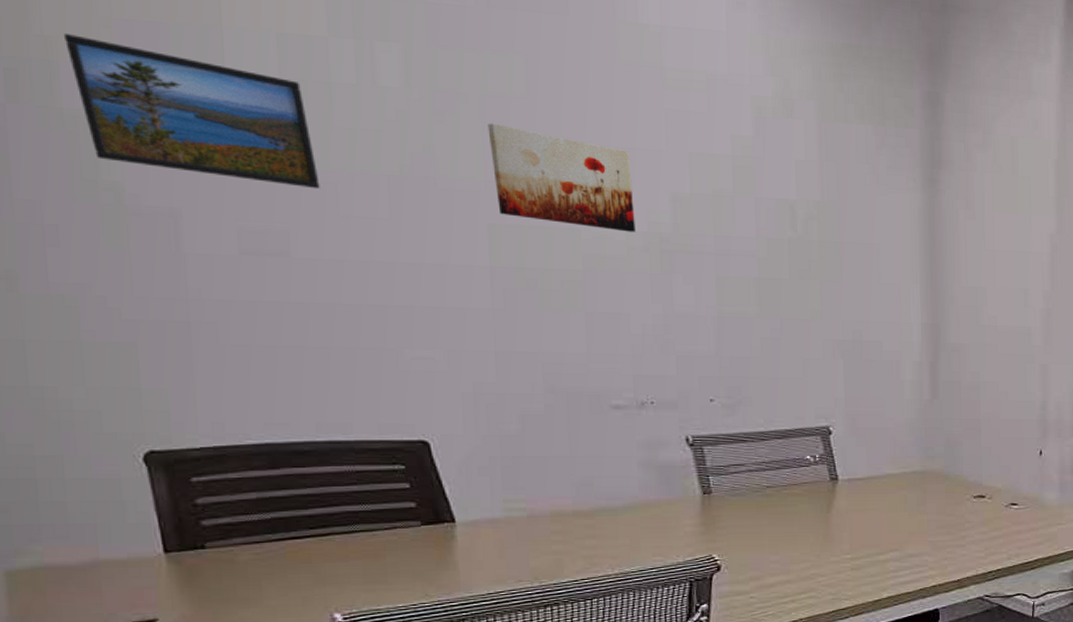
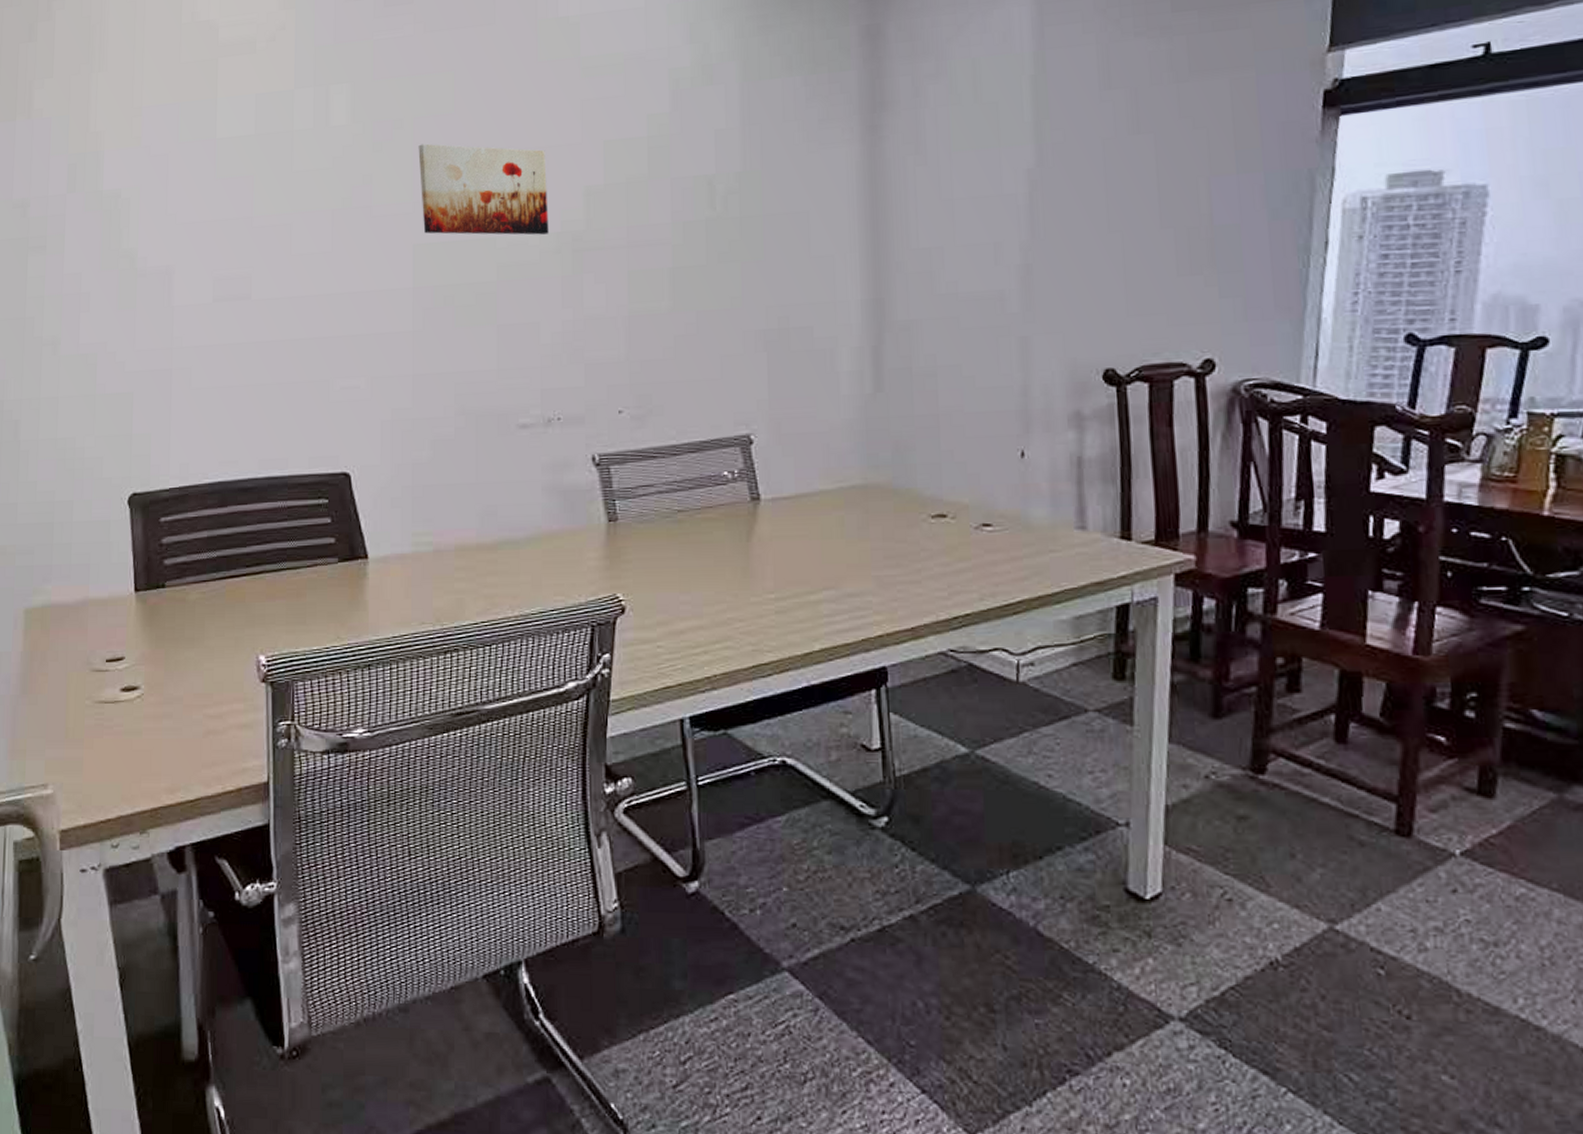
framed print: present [63,34,320,190] -> none [108,126,278,233]

